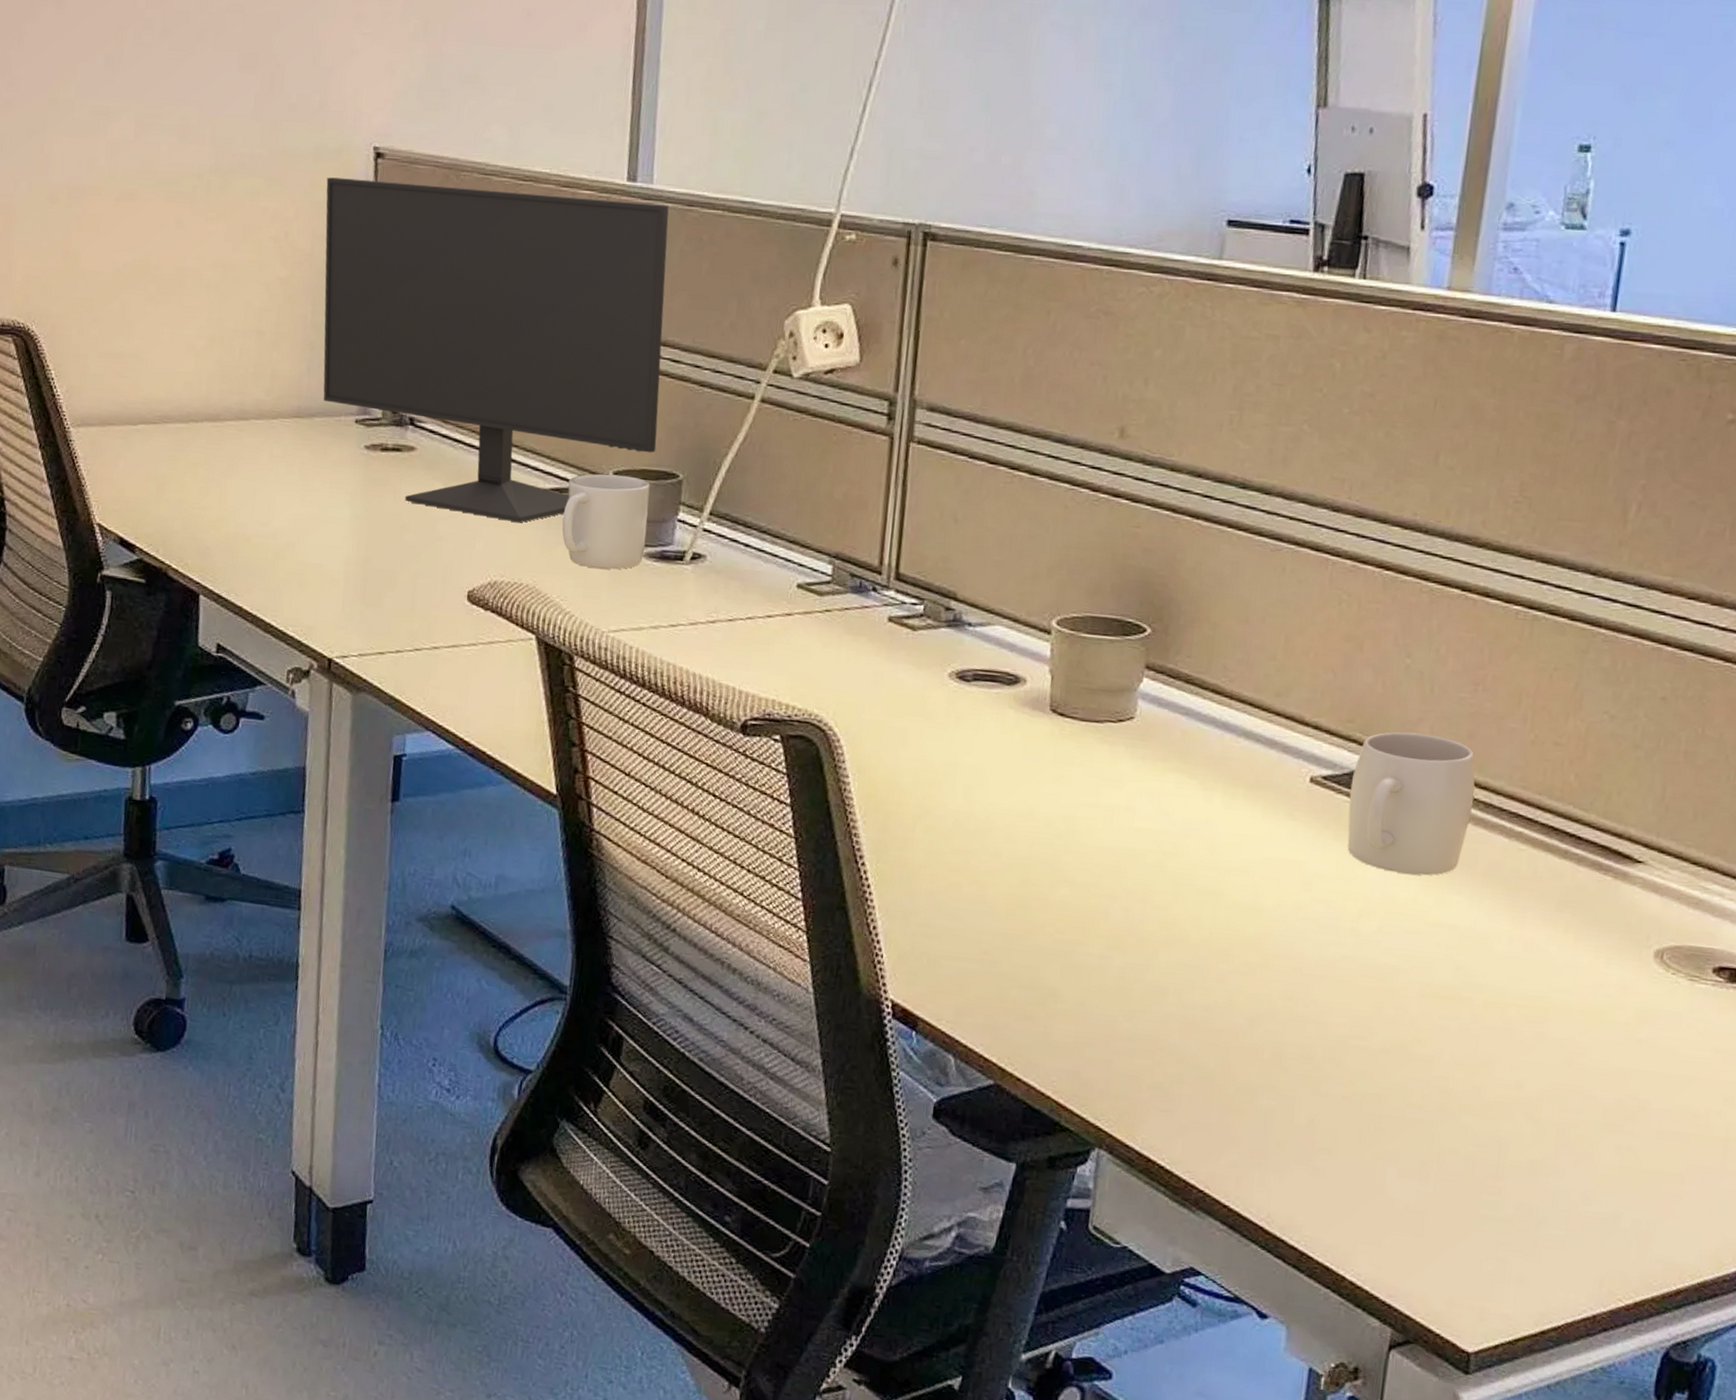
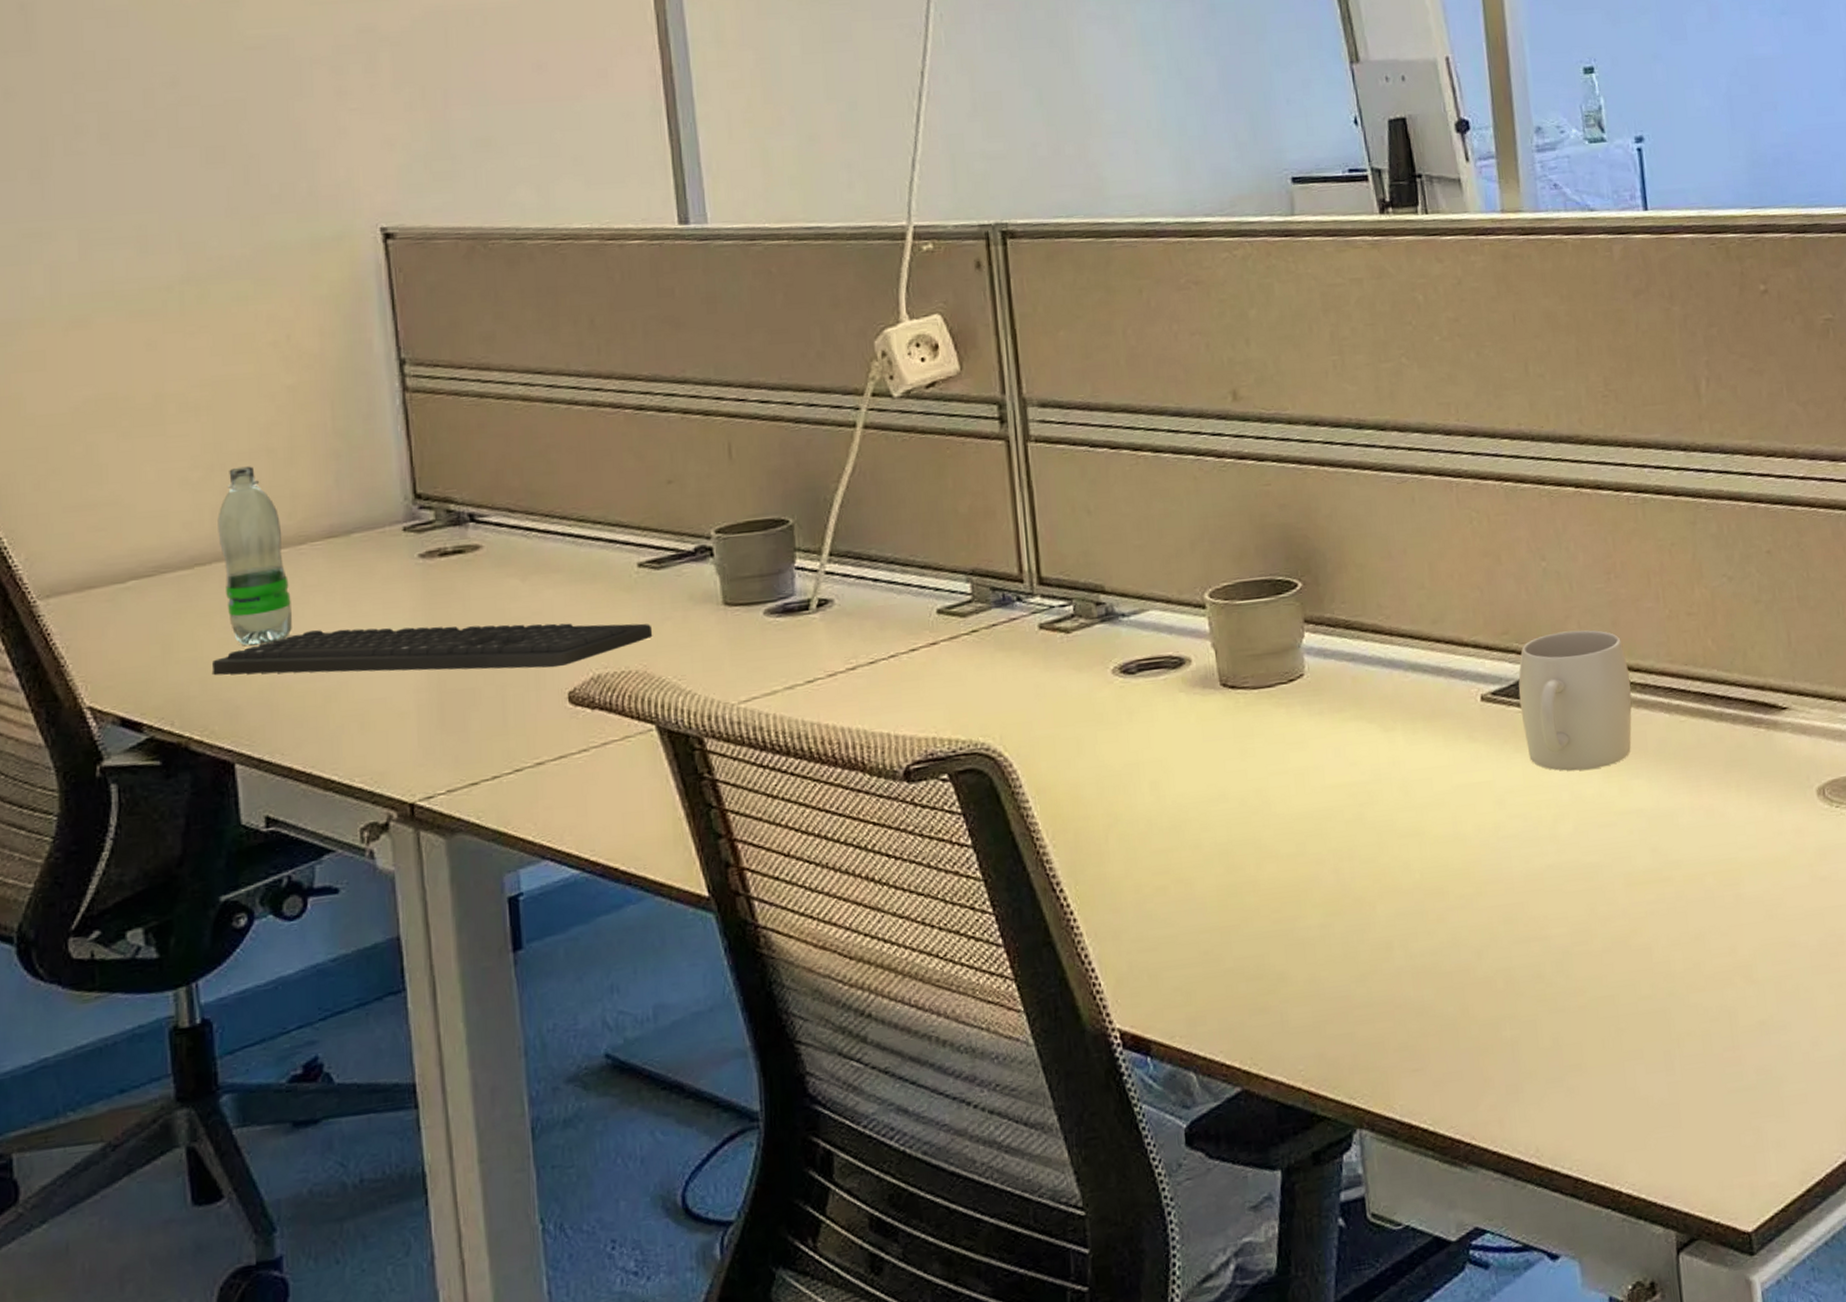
computer keyboard: none [193,495,546,568] -> present [212,623,653,675]
bottle: none [210,342,260,499] -> present [217,466,293,646]
computer monitor: present [323,177,669,523] -> none [328,242,759,608]
mug: present [562,474,651,570] -> none [665,531,765,639]

